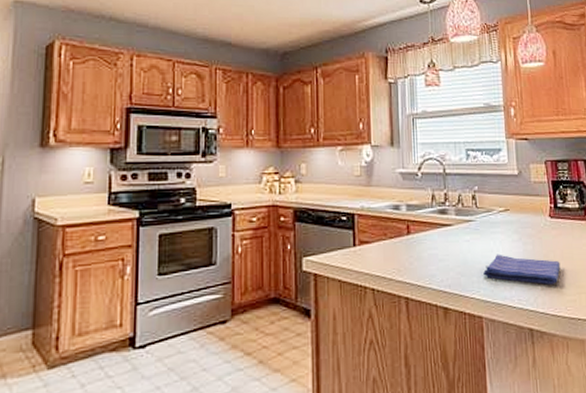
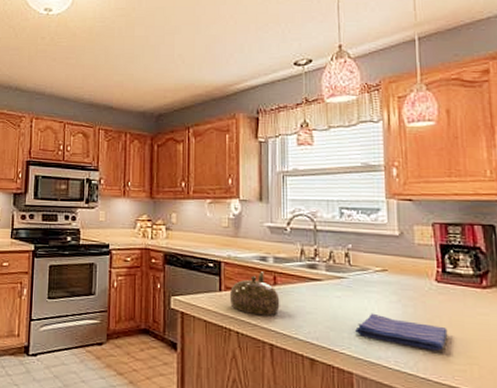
teapot: none [363,221,414,269] -> present [229,271,280,316]

